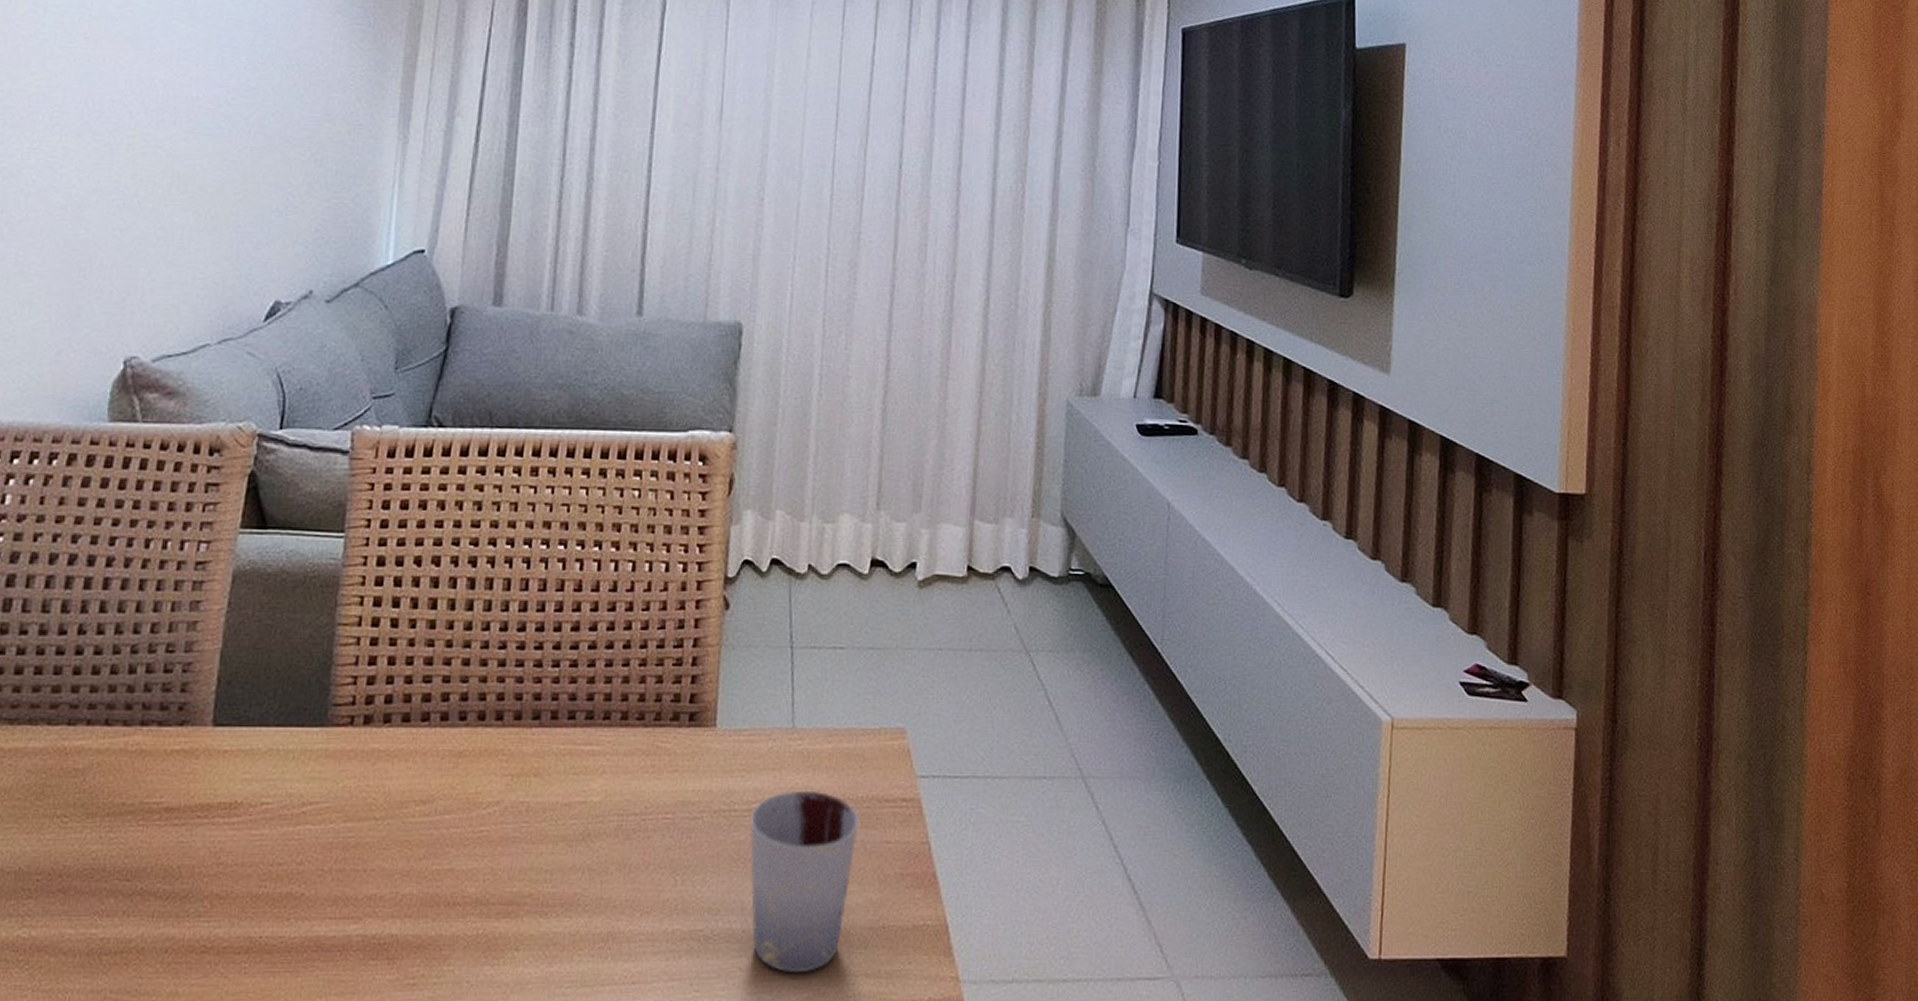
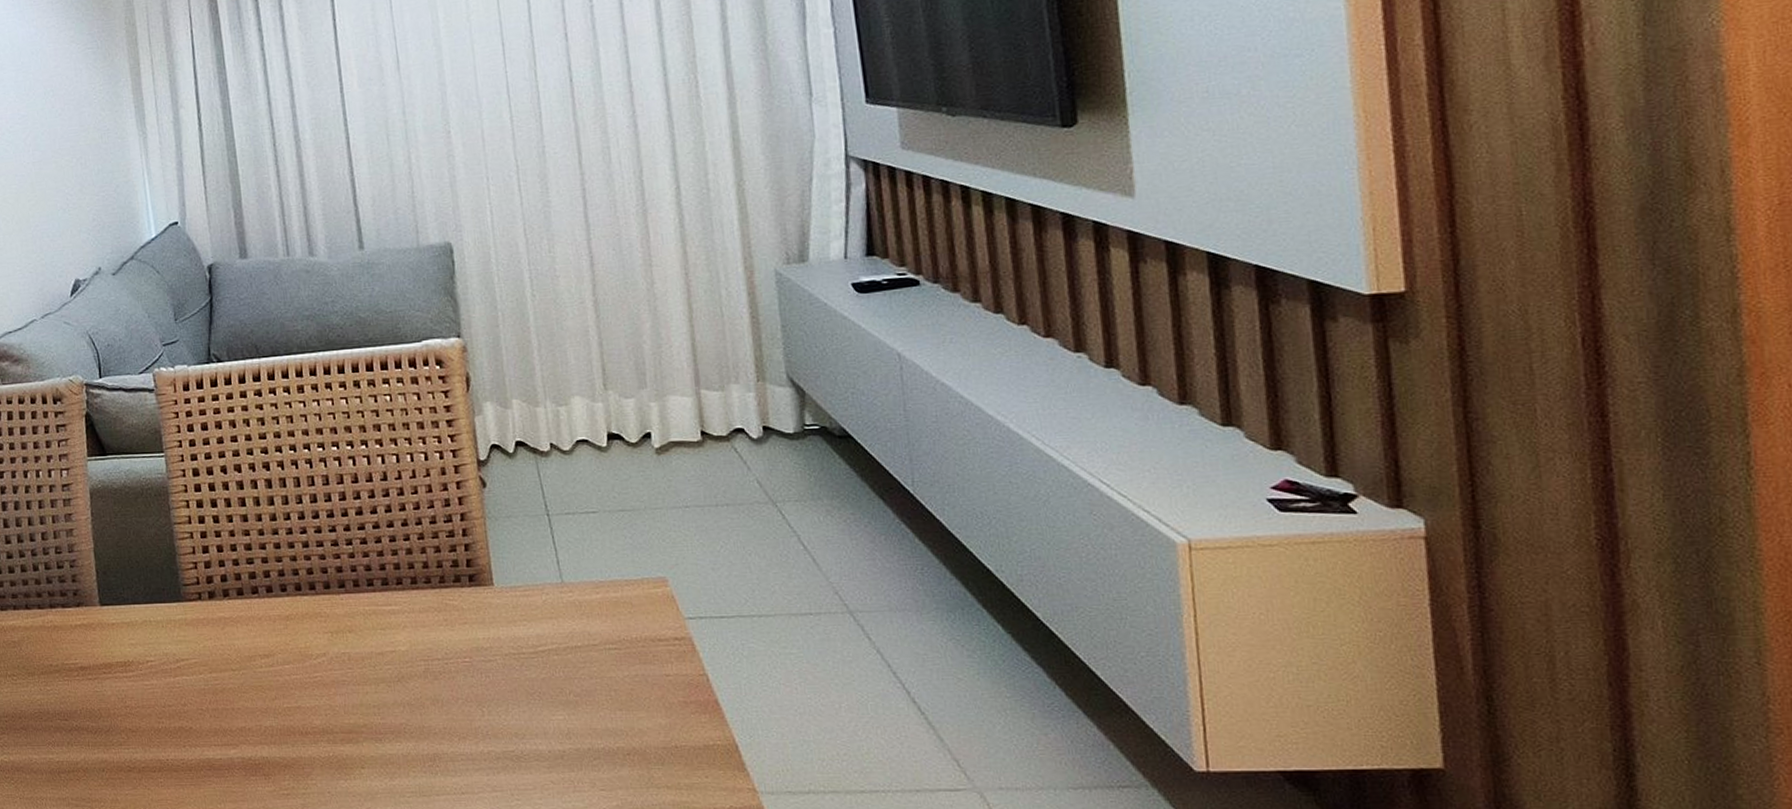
cup: present [750,792,859,972] -> none [538,635,639,785]

